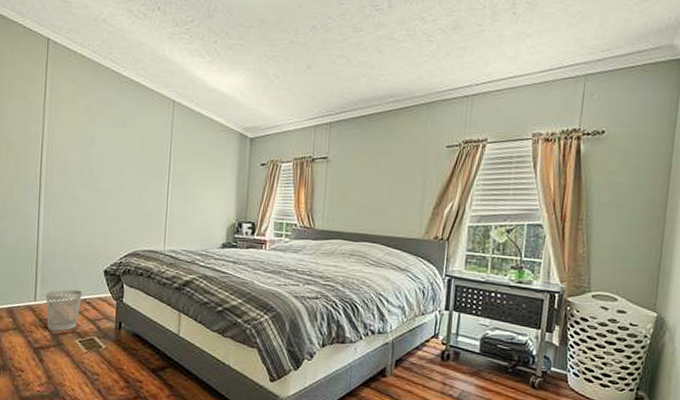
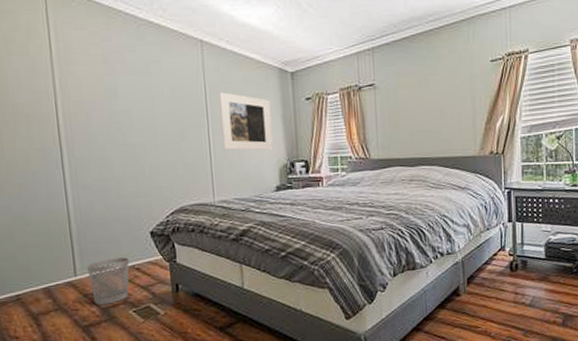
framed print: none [179,150,228,209] -> present [219,92,274,151]

